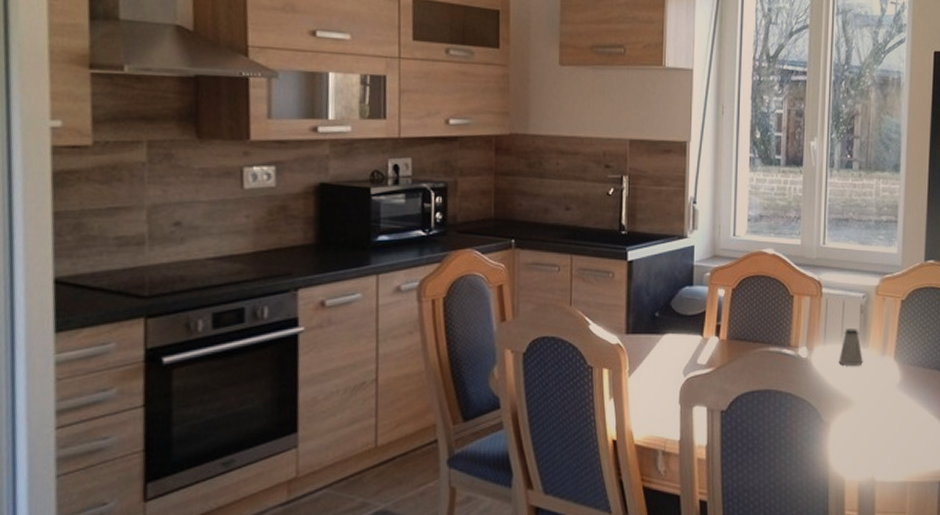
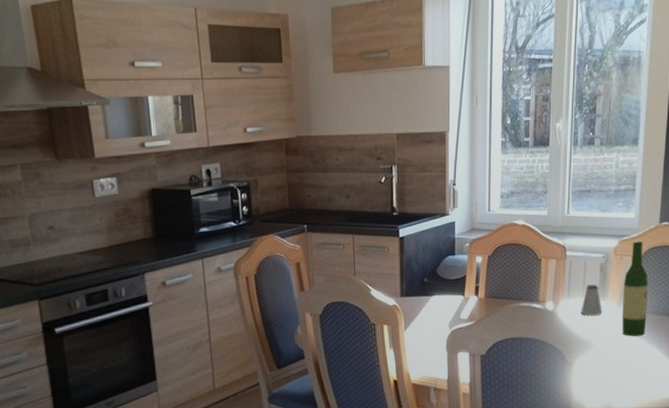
wine bottle: none [886,280,914,393] -> present [622,241,648,336]

